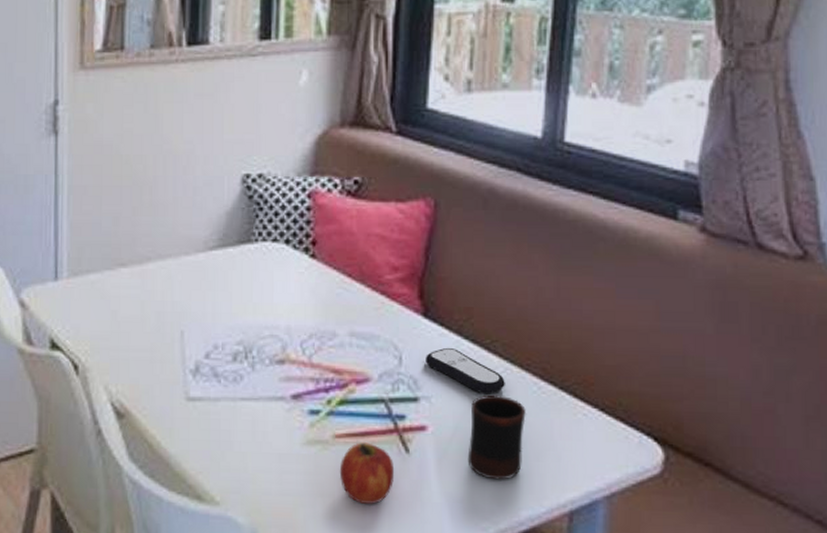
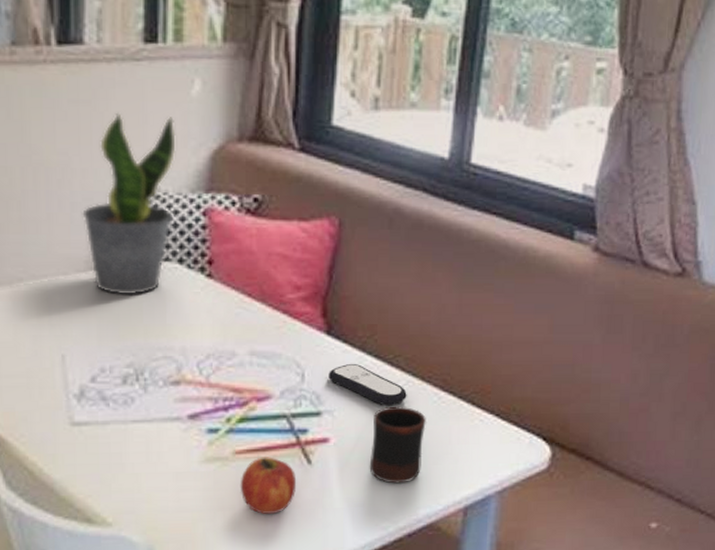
potted plant: none [203,103,285,274] -> present [82,112,176,295]

